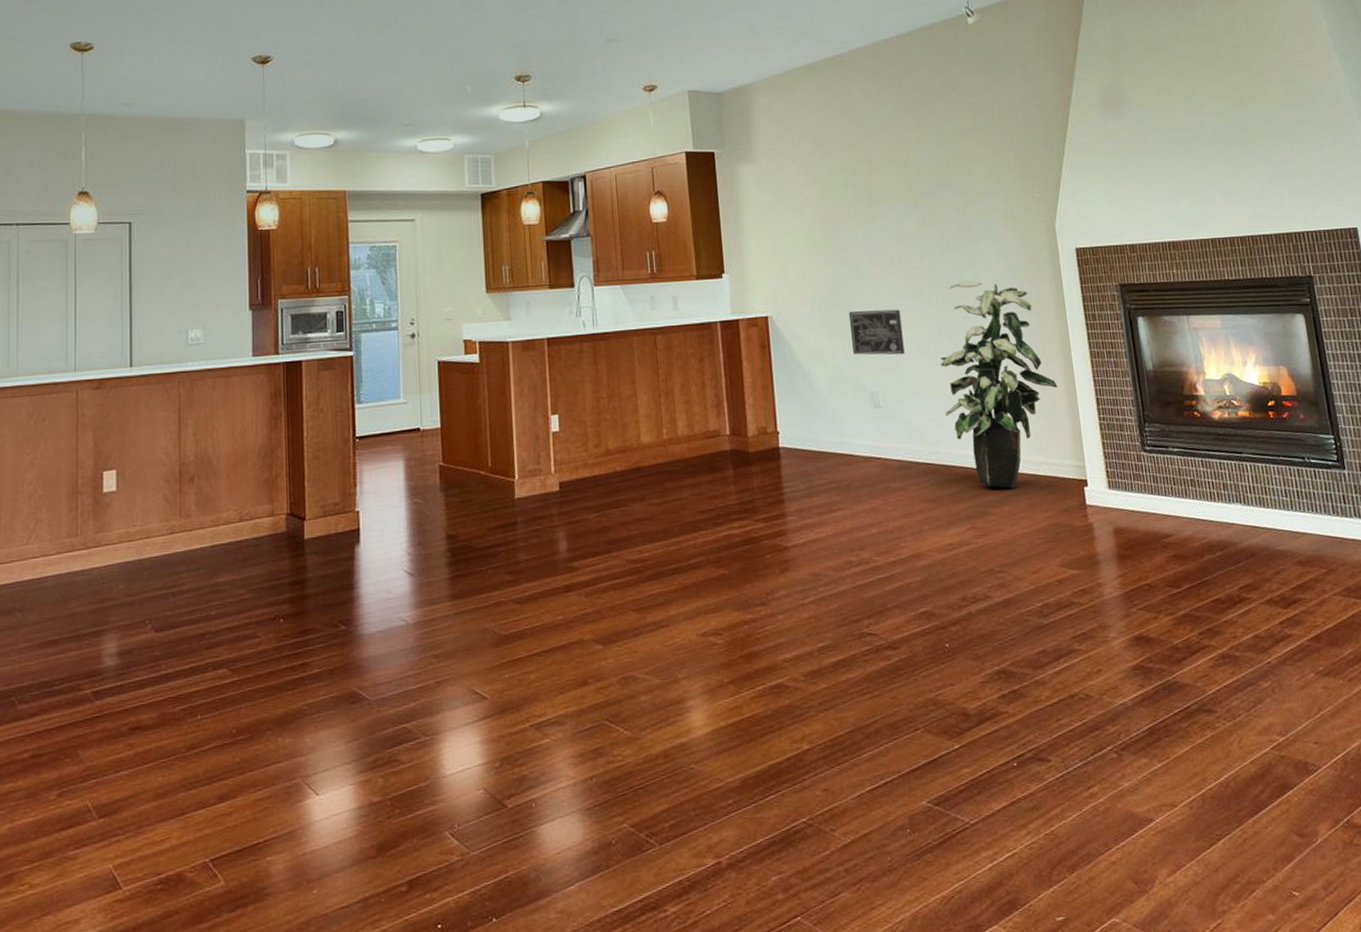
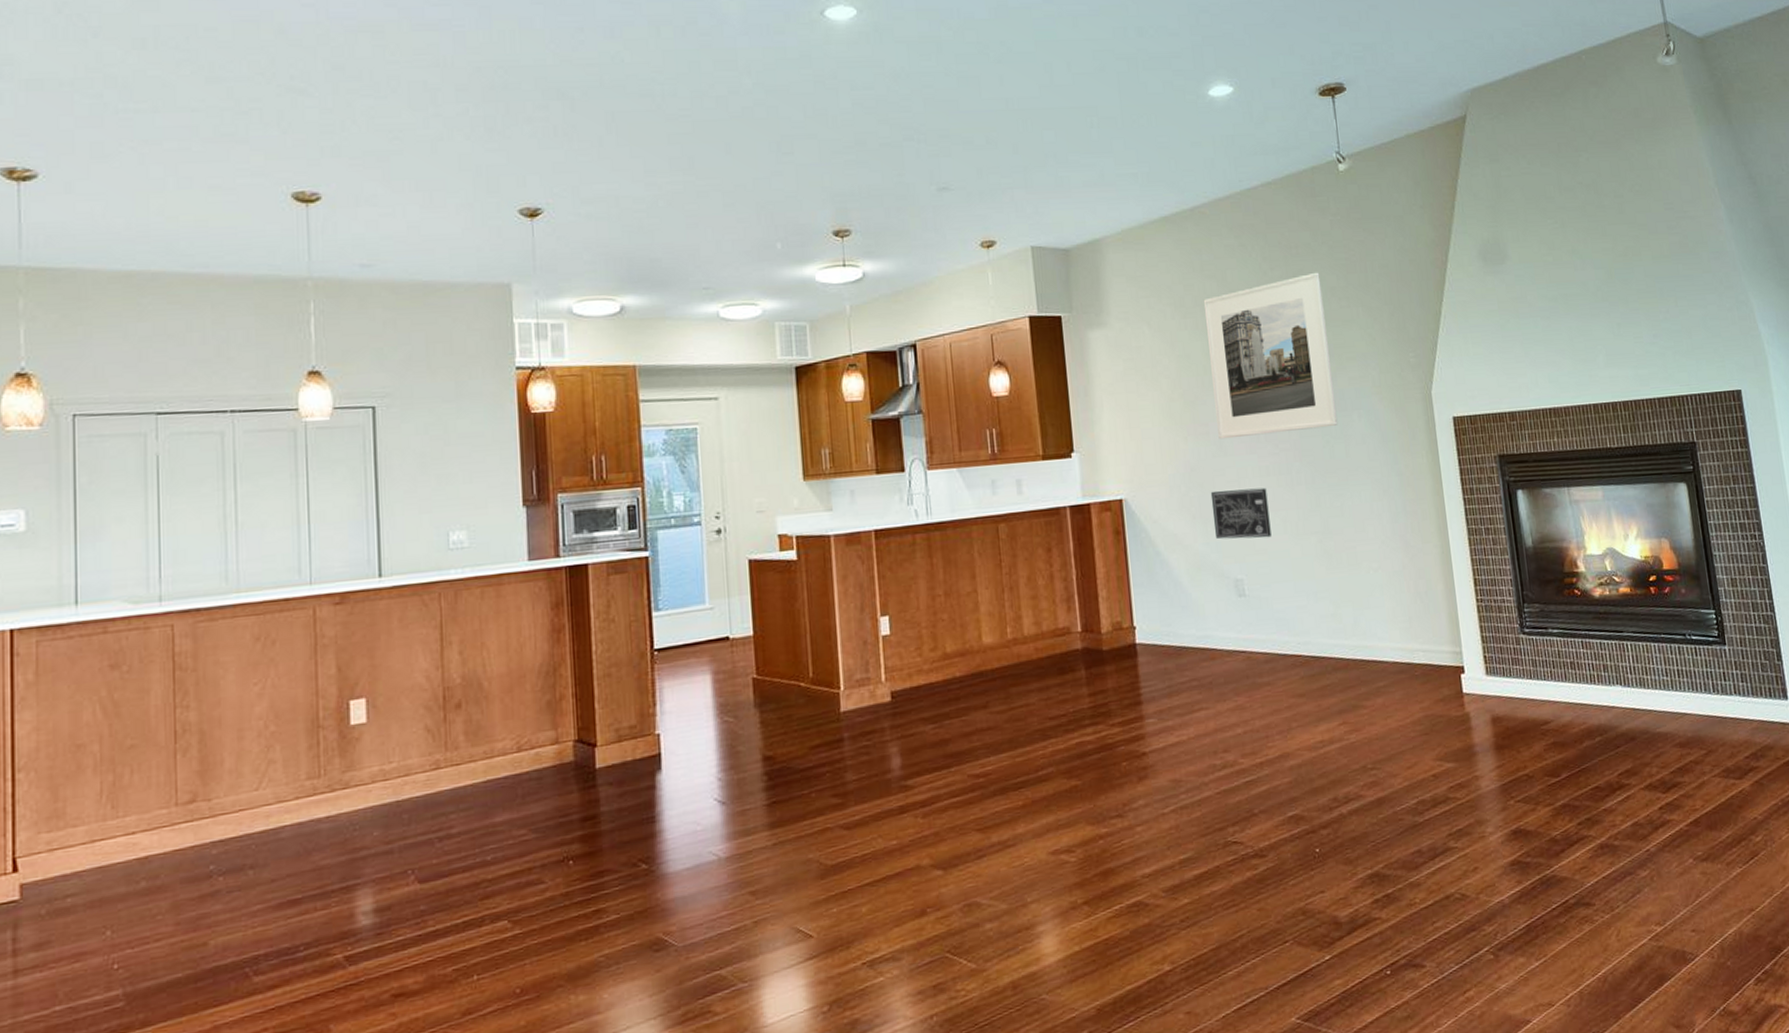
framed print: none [842,115,967,265] -> present [1203,272,1338,440]
indoor plant: present [940,280,1058,488] -> none [1309,454,1434,679]

